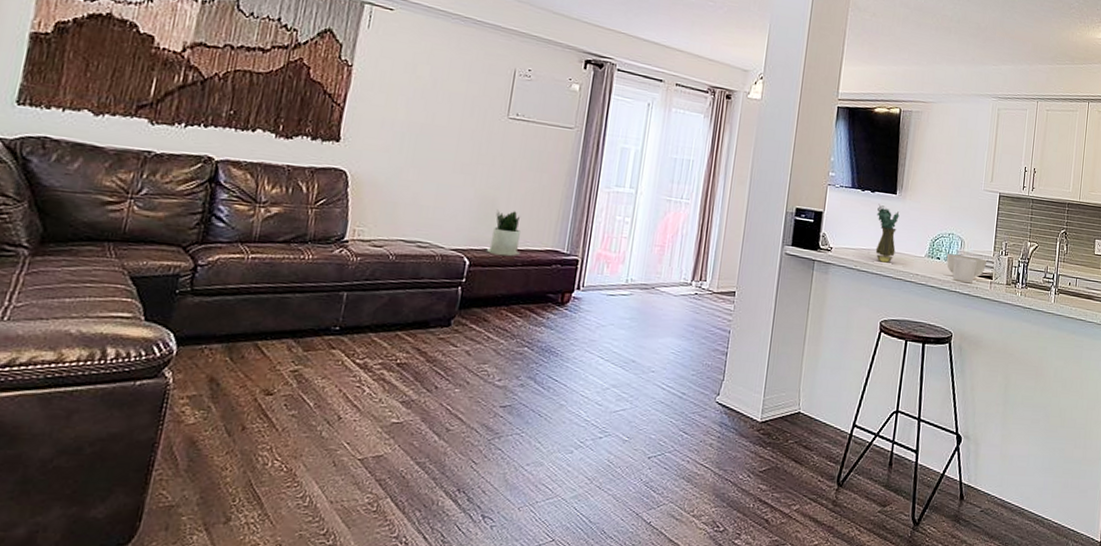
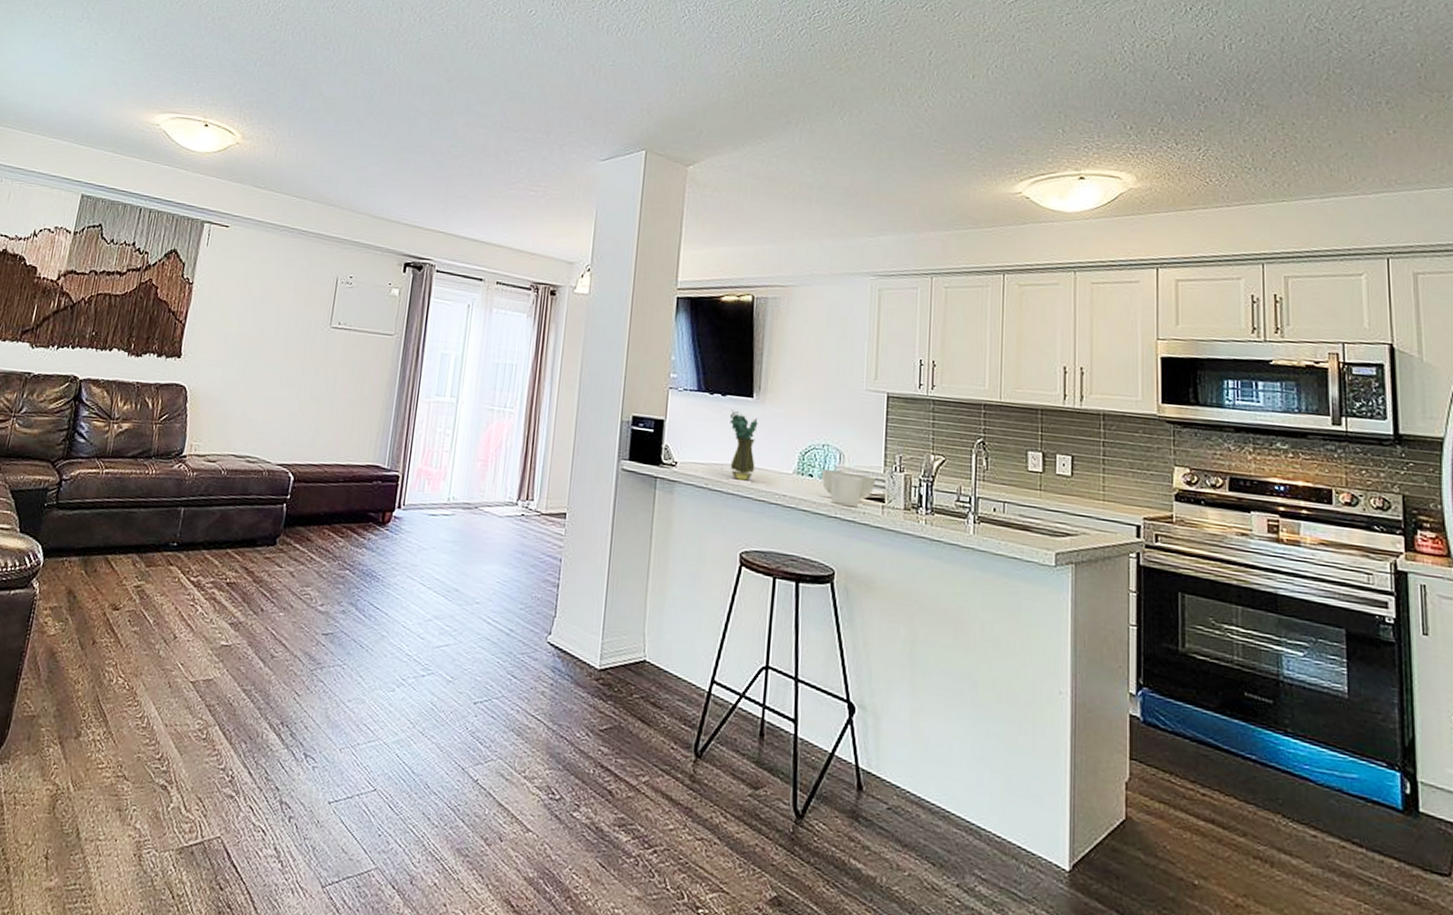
planter: present [486,209,522,257] -> none [309,422,344,473]

